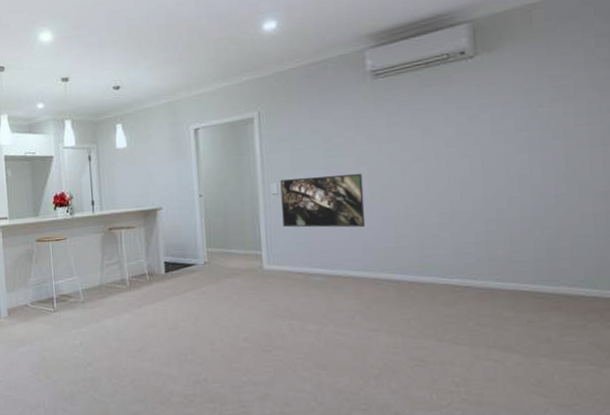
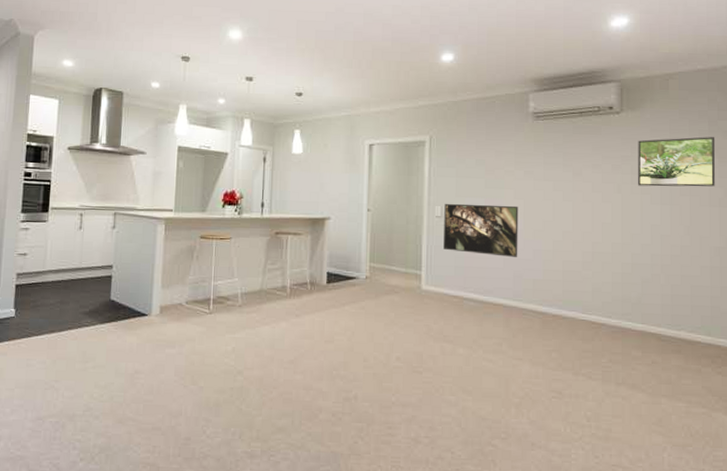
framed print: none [497,68,595,135] -> present [638,137,716,187]

